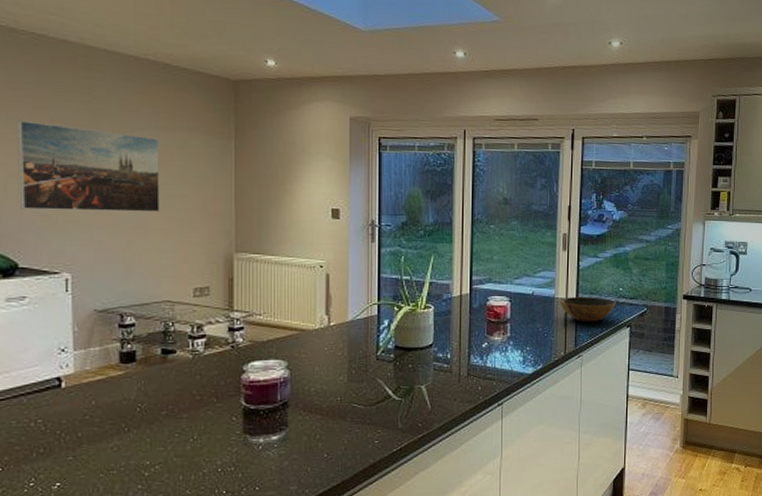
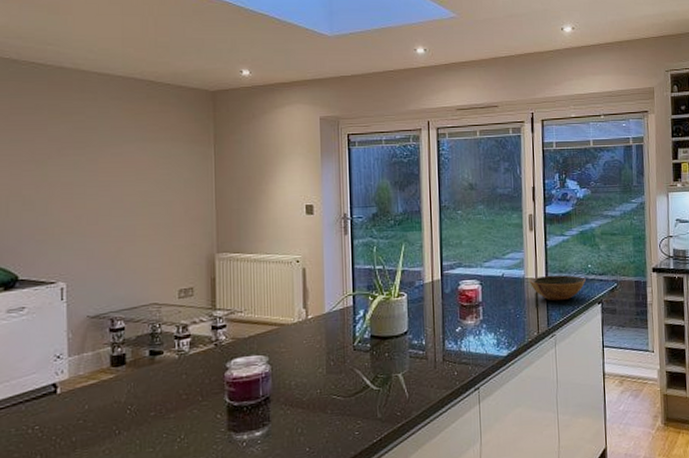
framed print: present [18,120,160,212] -> none [19,142,146,225]

